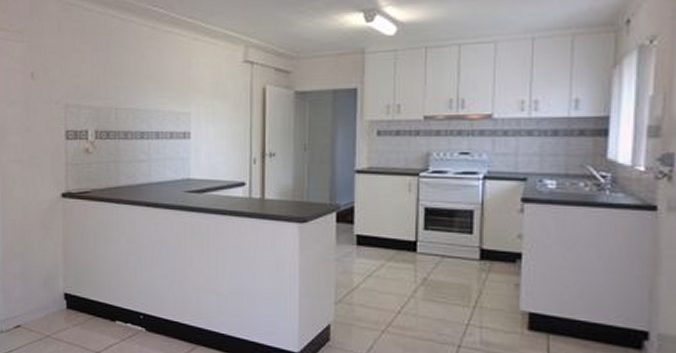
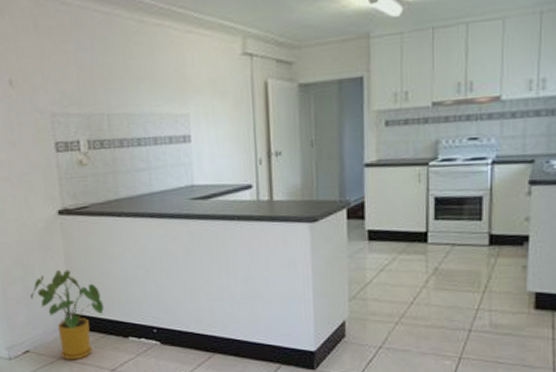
house plant: none [27,250,95,339] -> present [30,270,104,361]

